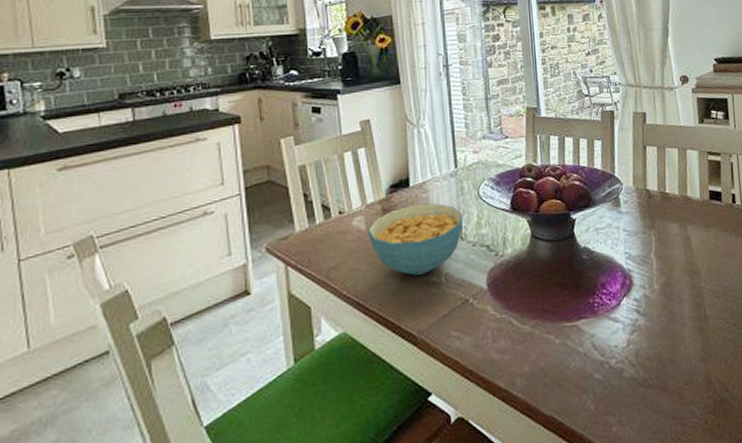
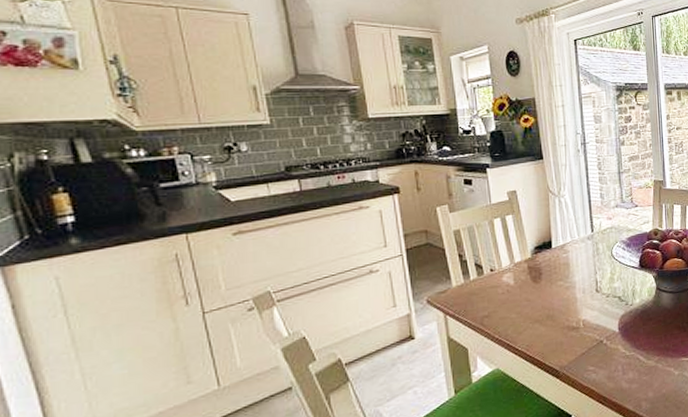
cereal bowl: present [367,203,464,276] -> none [515,262,599,322]

